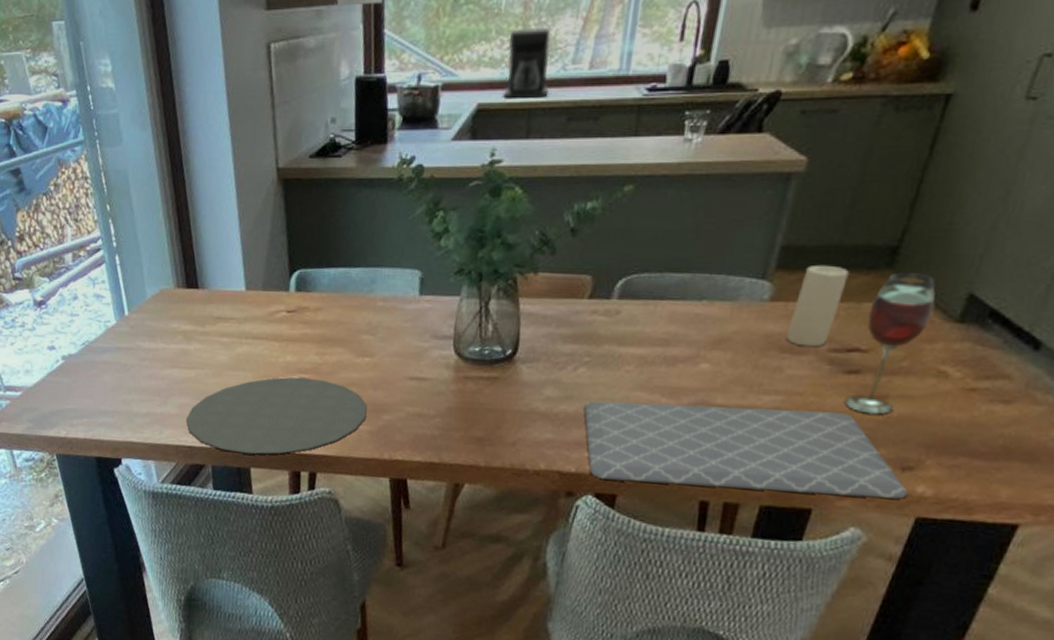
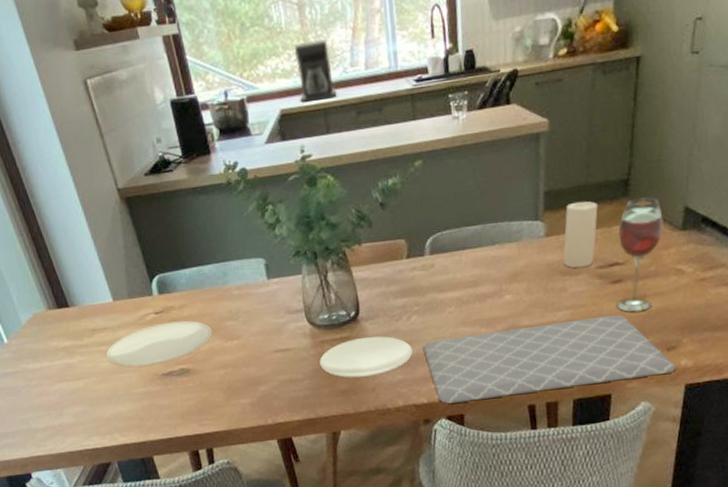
placemat: present [186,377,367,455] -> none [84,367,245,447]
plate: none [226,324,345,368] -> present [106,321,213,367]
plate: none [457,381,571,430] -> present [319,336,413,379]

